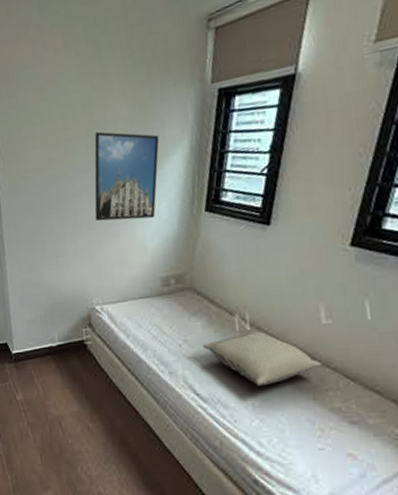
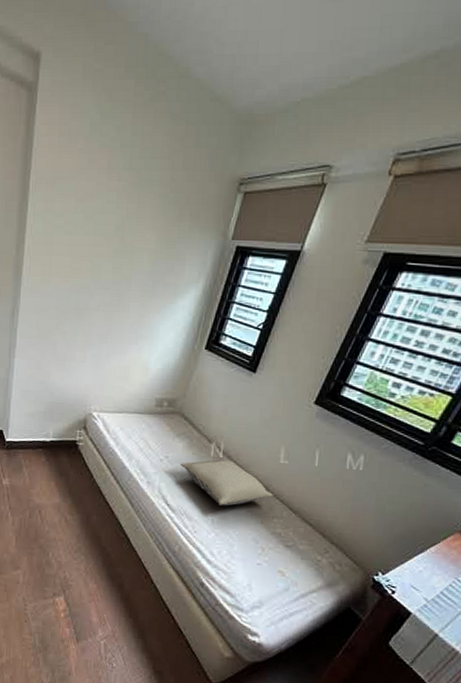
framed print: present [94,131,160,222] -> none [108,256,178,344]

